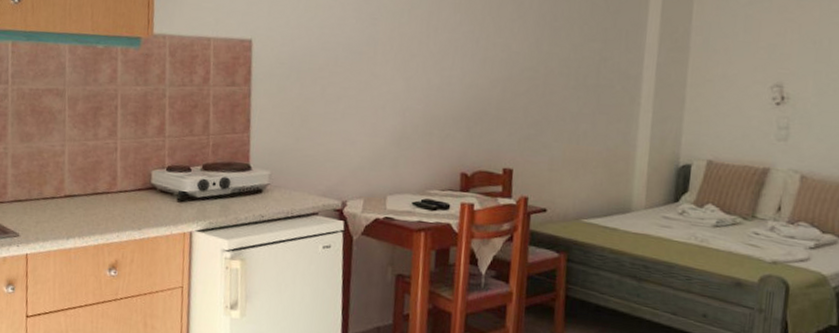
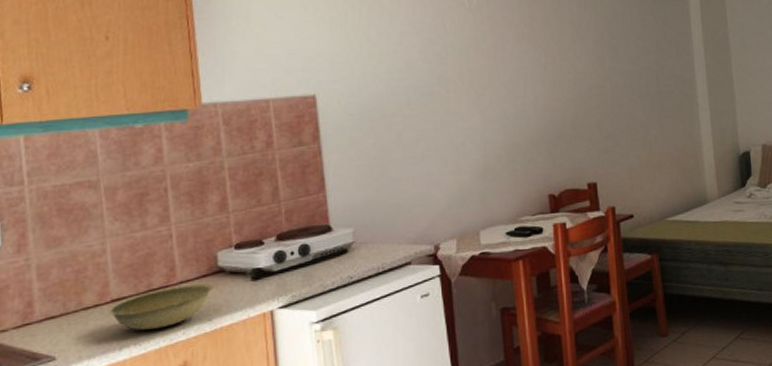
bowl: none [61,194,146,228] -> present [108,283,214,330]

